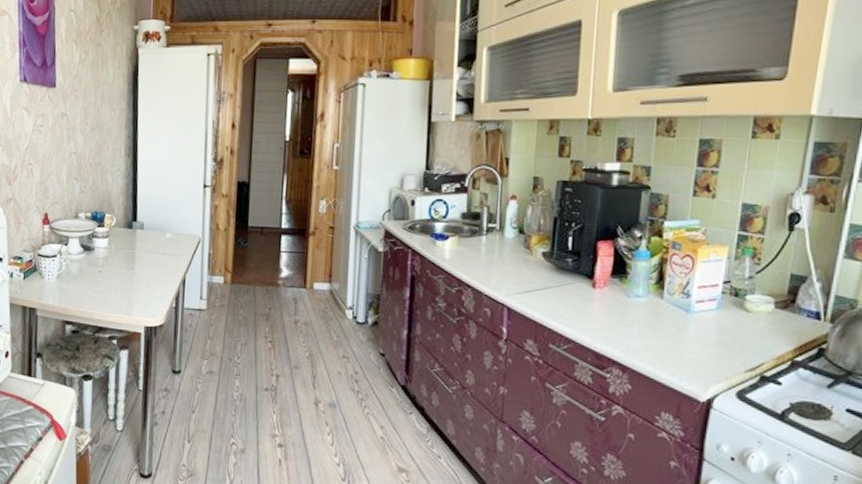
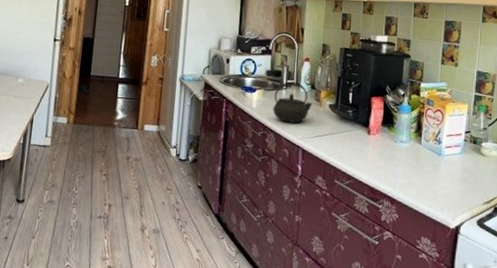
kettle: none [470,225,521,277] -> present [273,81,313,124]

